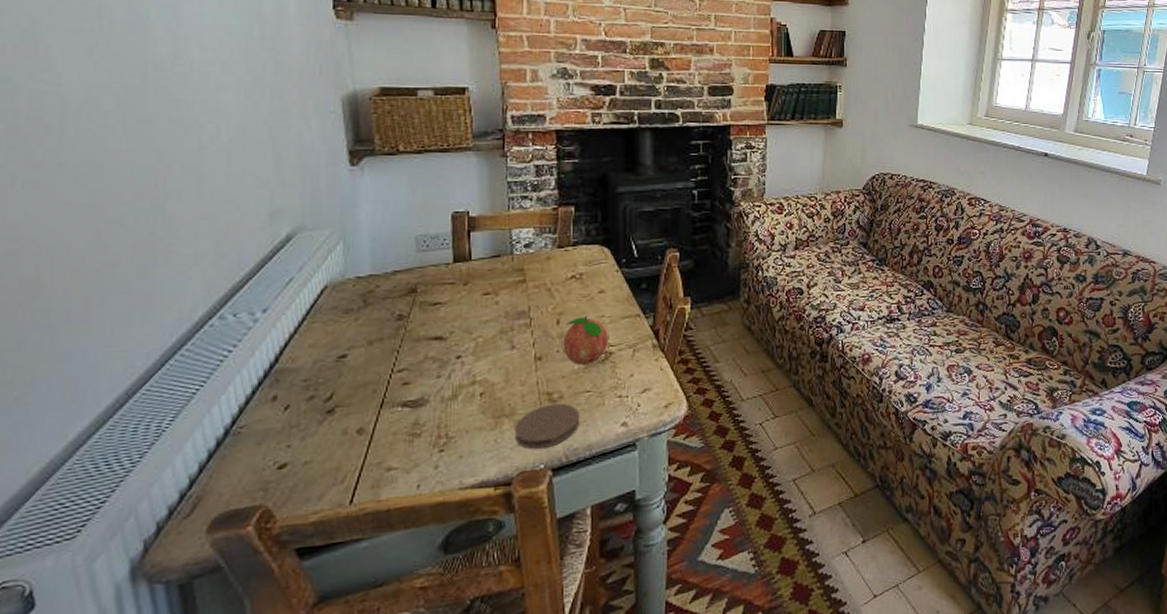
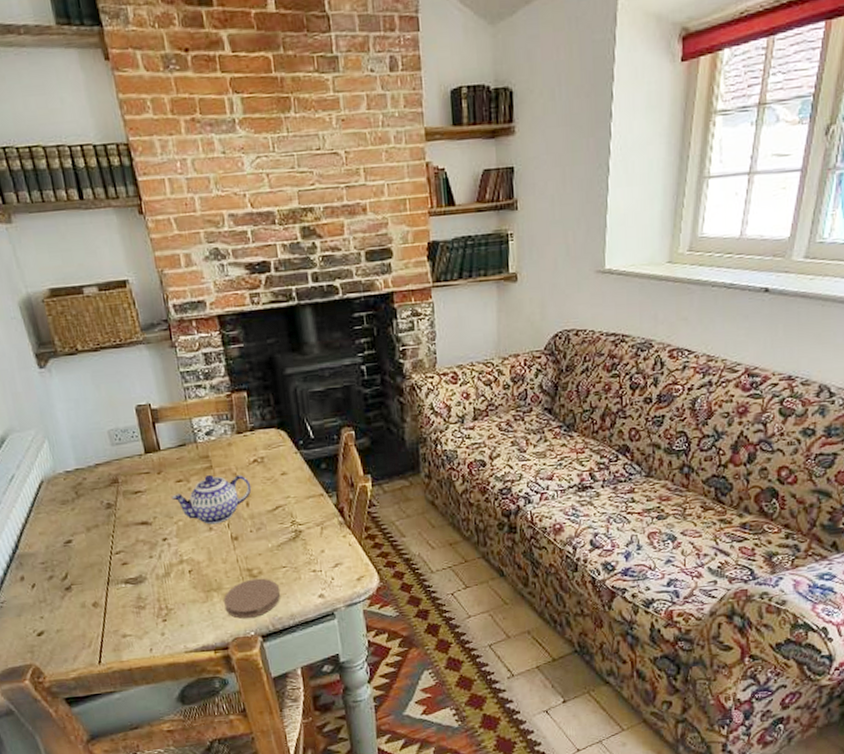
teapot: none [475,288,565,343] -> present [172,474,252,525]
fruit: present [563,315,608,365] -> none [254,497,297,543]

